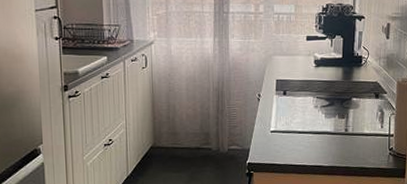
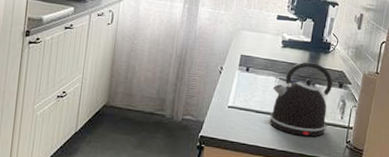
kettle: none [311,77,370,150] -> present [269,61,333,137]

